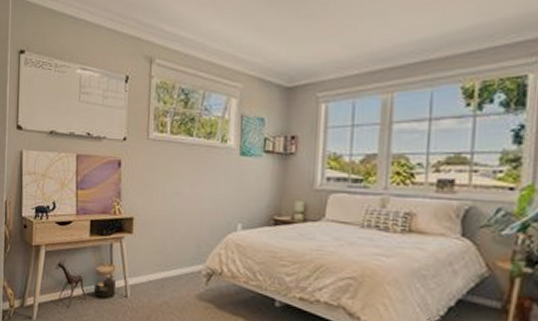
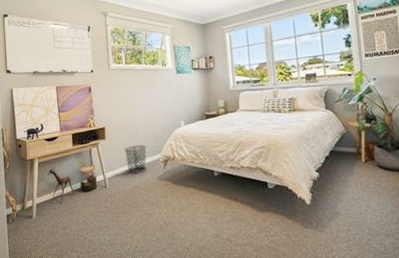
waste bin: none [155,247,185,286] -> present [124,145,147,174]

